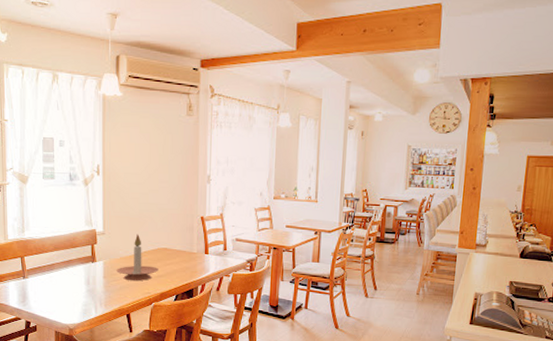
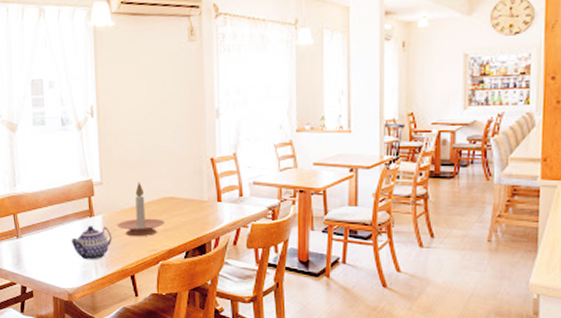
teapot: none [73,270,112,300] -> present [70,226,112,260]

